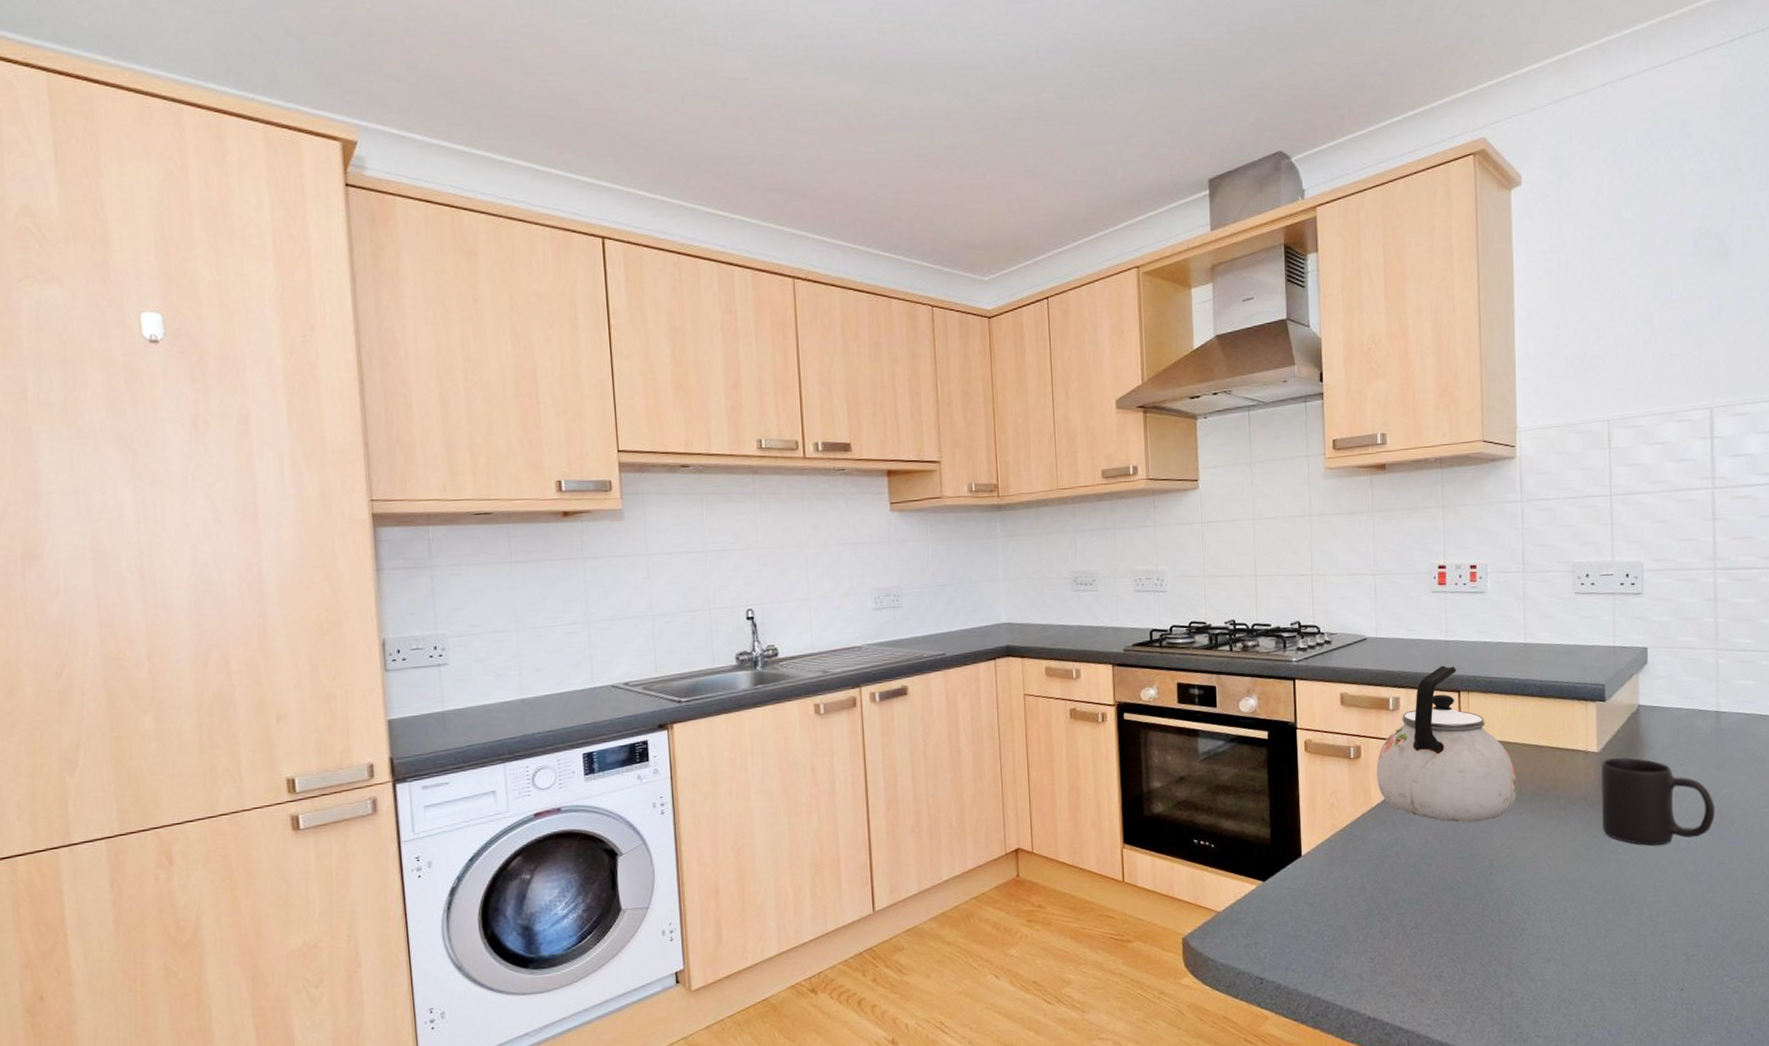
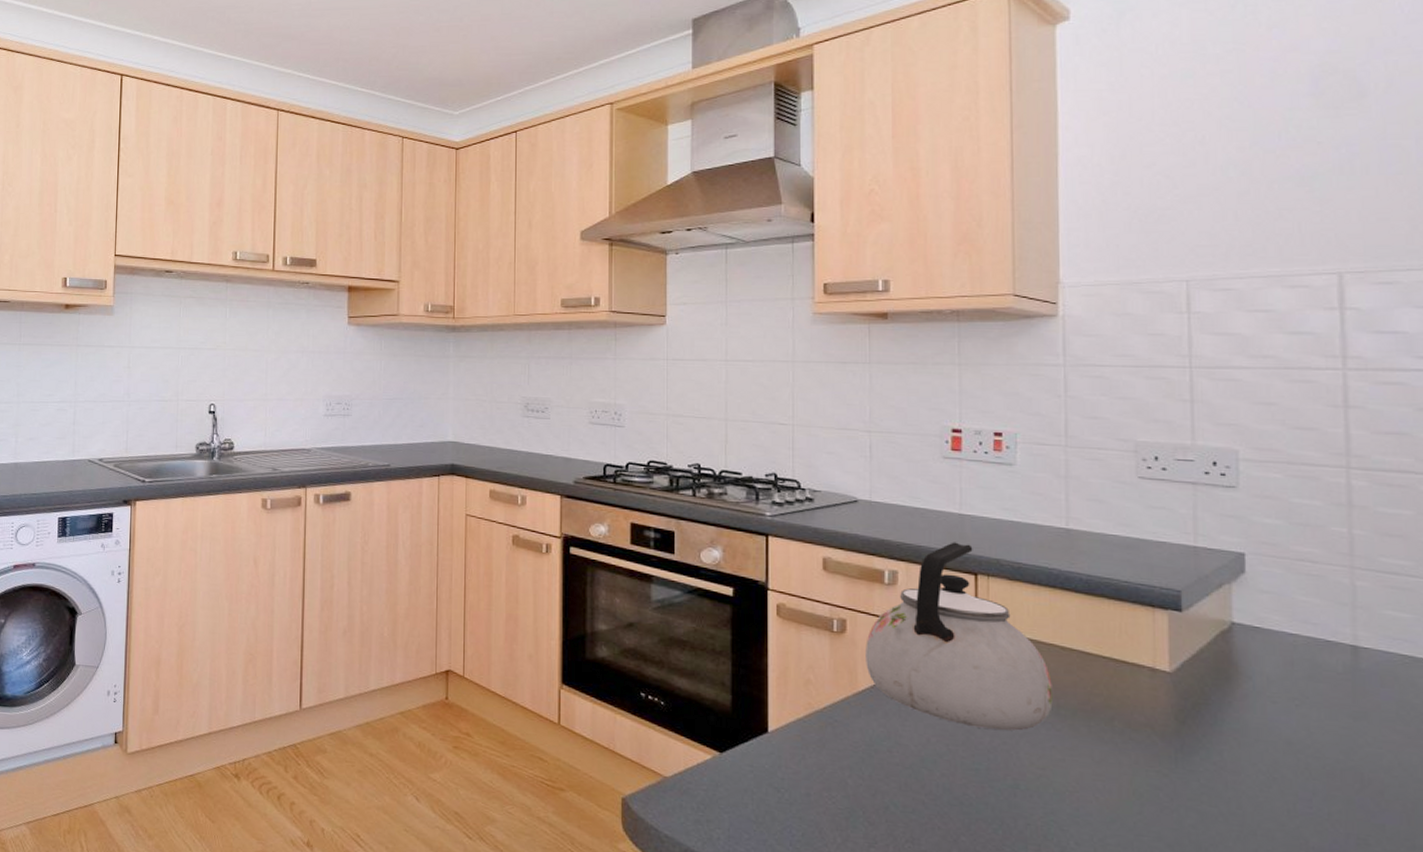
mug: present [1601,757,1716,846] -> none [1175,682,1353,803]

